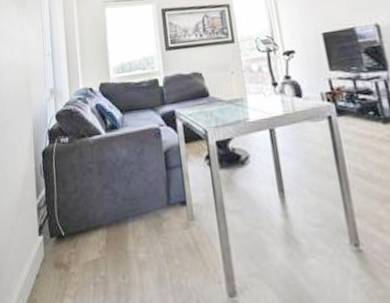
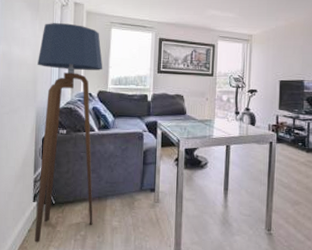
floor lamp: none [29,11,114,292] -> present [34,23,103,243]

